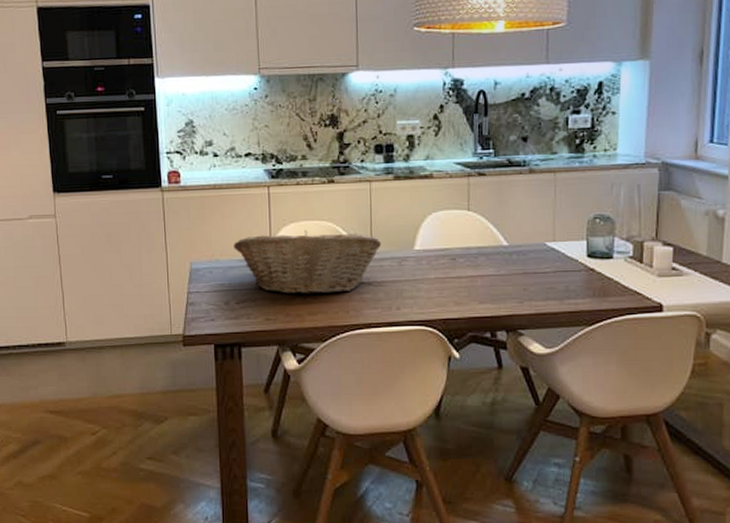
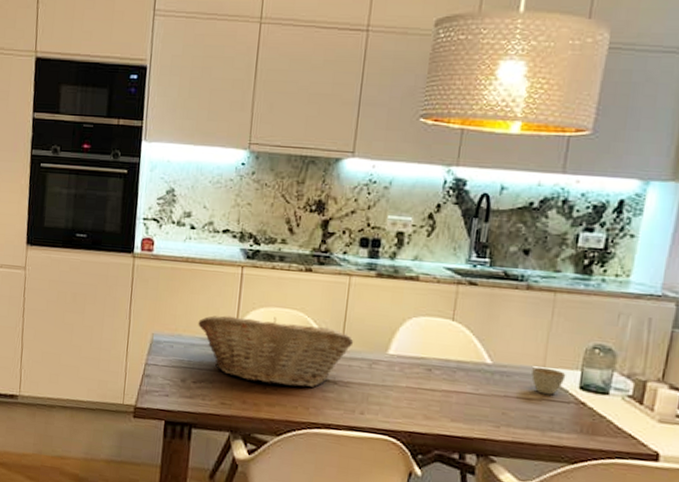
cup: none [544,242,574,267] -> present [531,366,566,395]

